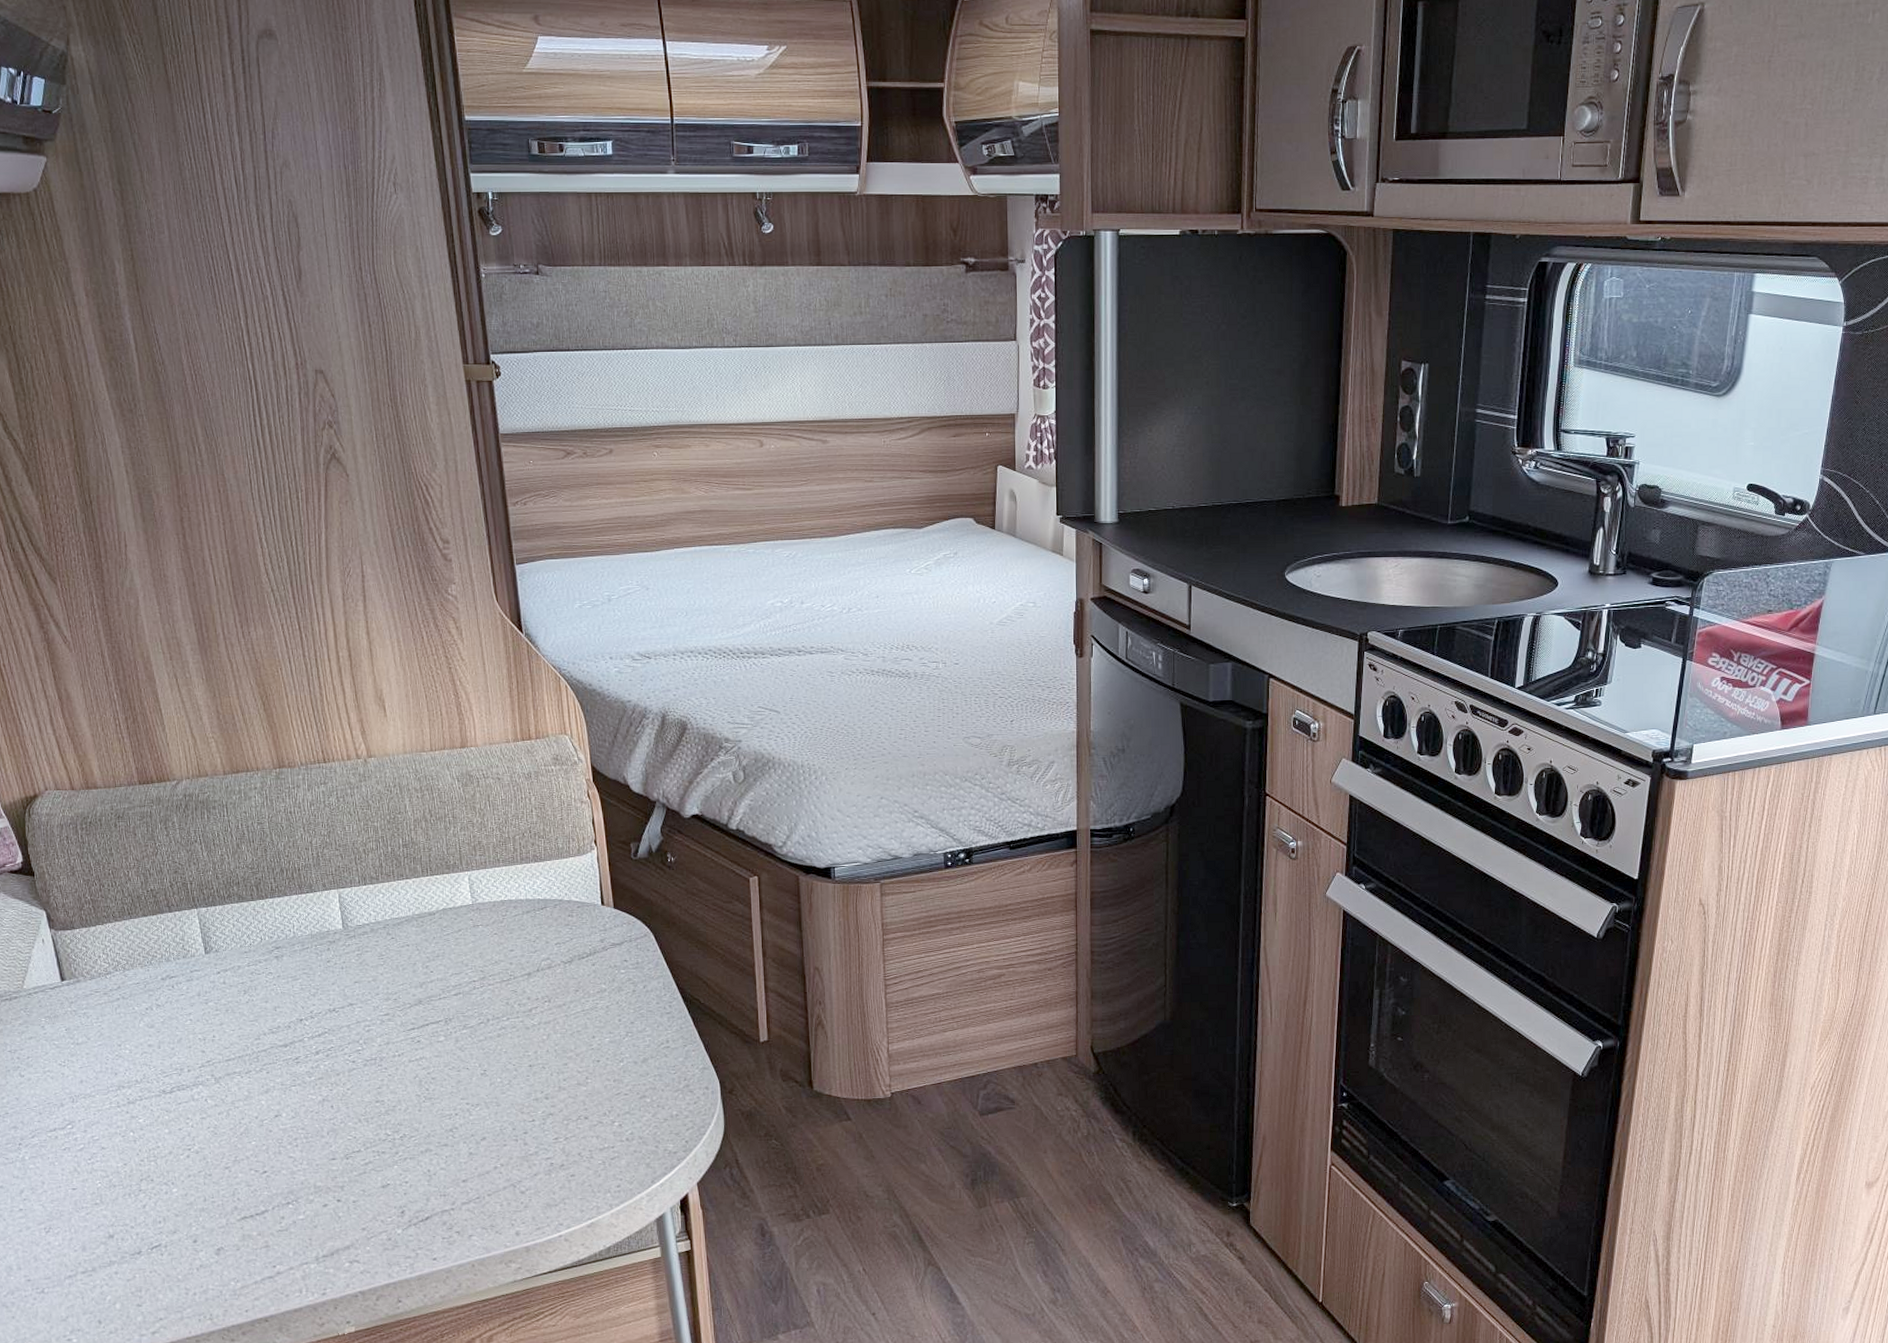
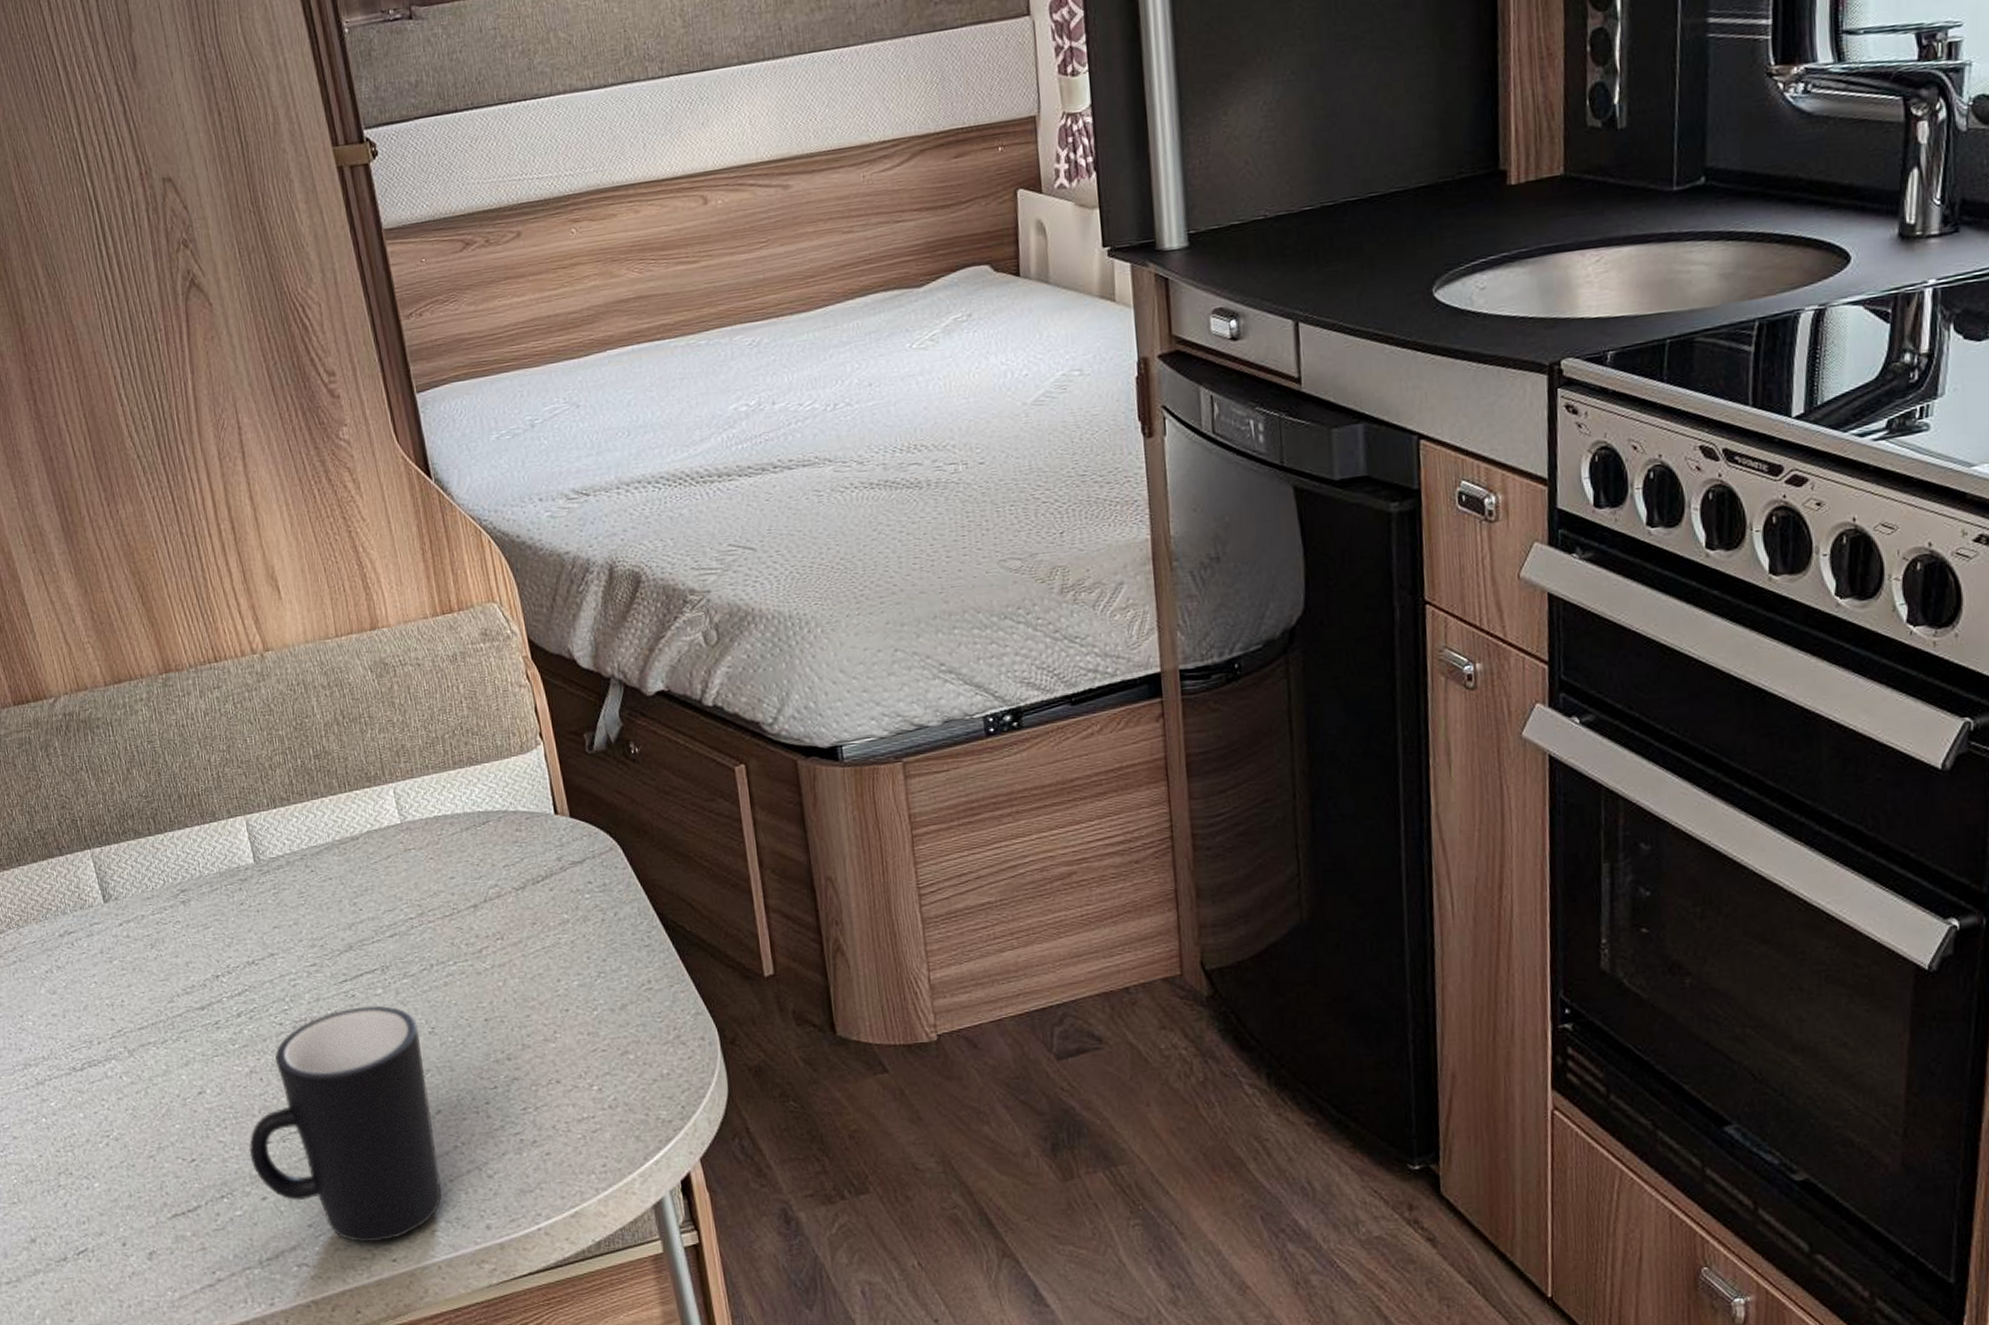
mug: none [316,1050,481,1244] -> present [249,1005,442,1243]

